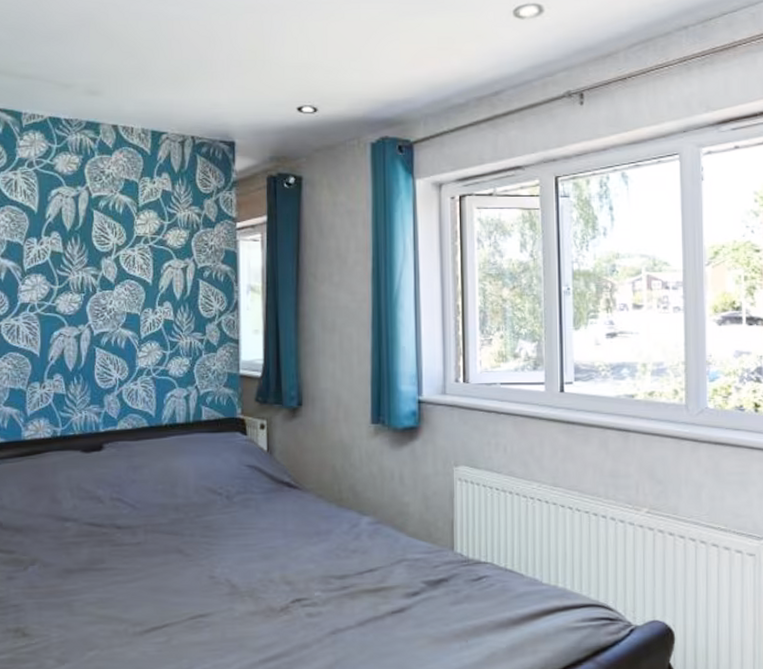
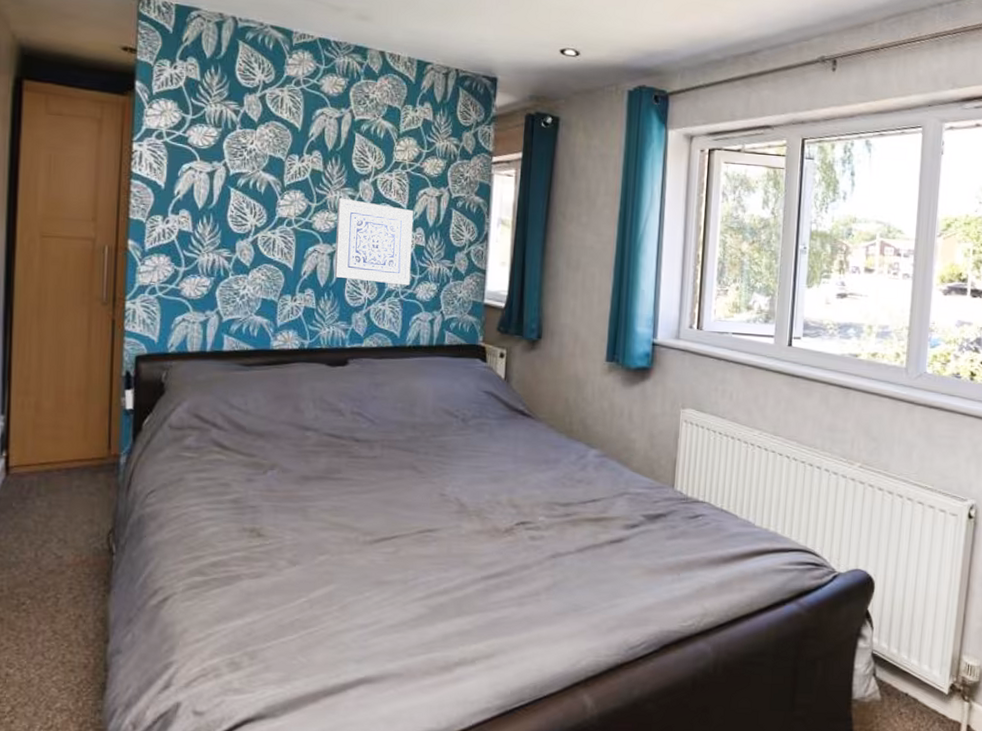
wall art: none [80,277,162,363] -> present [334,197,414,286]

